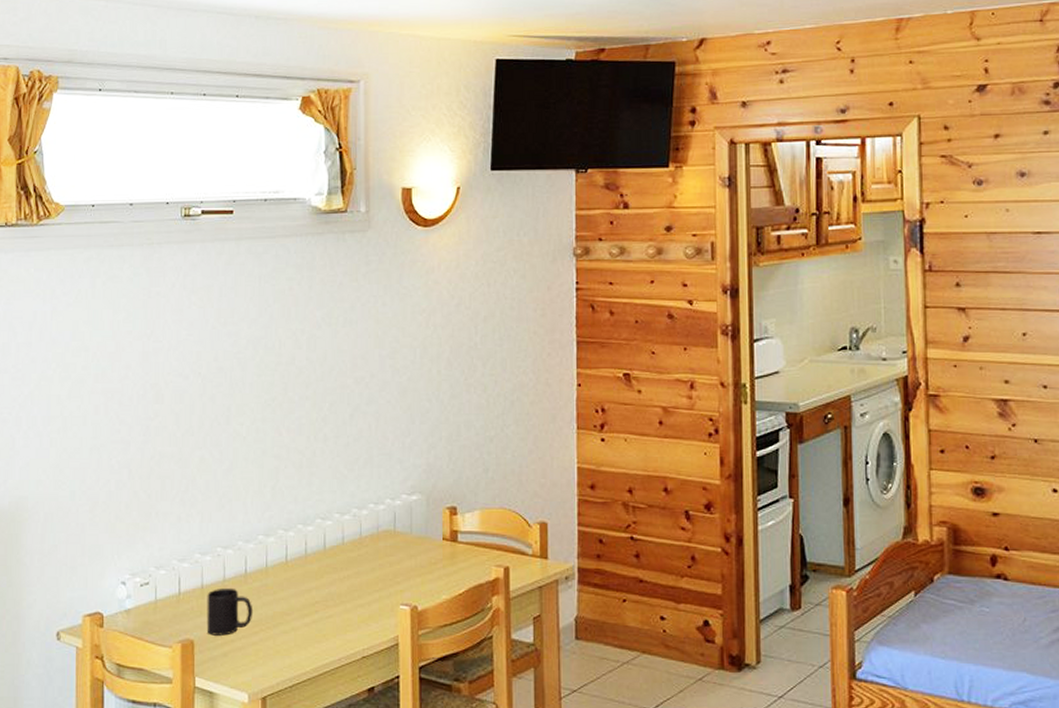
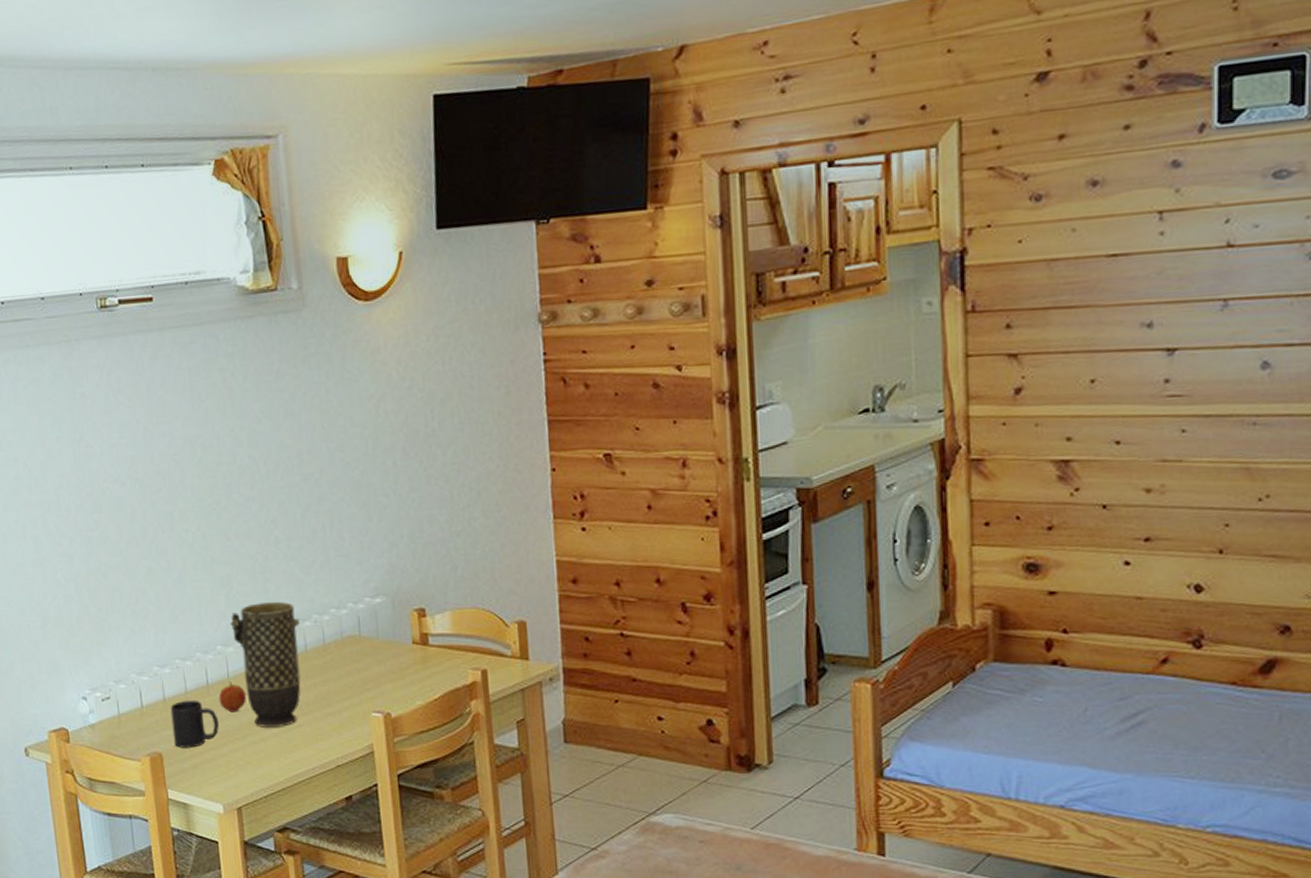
fruit: none [255,571,282,602] -> present [218,682,247,713]
vase: none [274,494,339,617] -> present [230,601,301,727]

